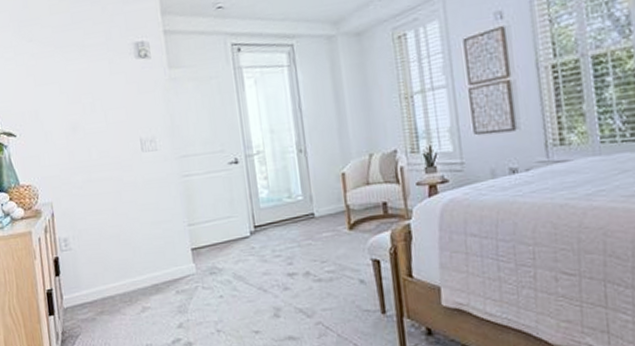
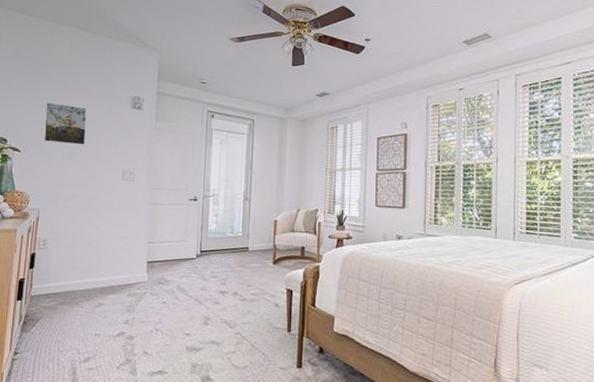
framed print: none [34,67,90,119] -> present [44,102,87,145]

